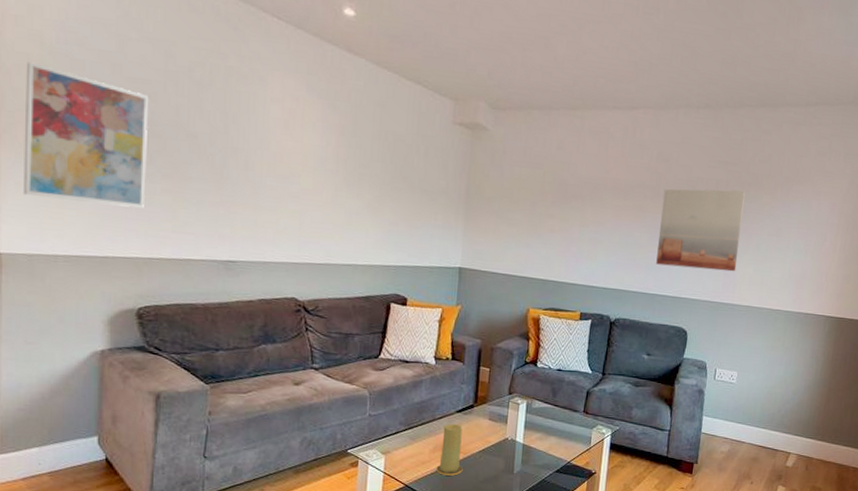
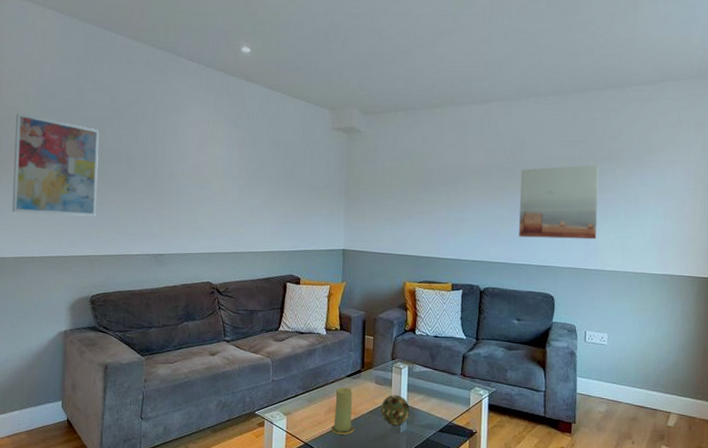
decorative ball: none [492,432,526,467] -> present [380,395,409,426]

